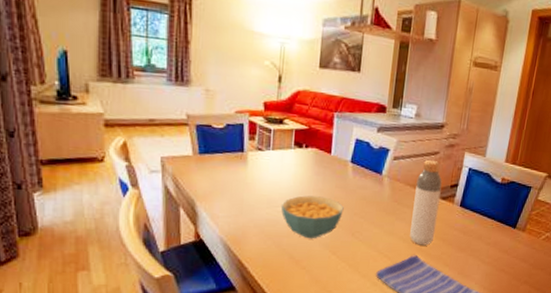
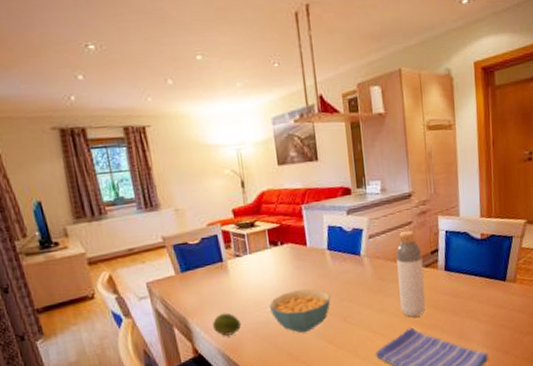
fruit: none [219,203,250,227] -> present [212,313,242,336]

